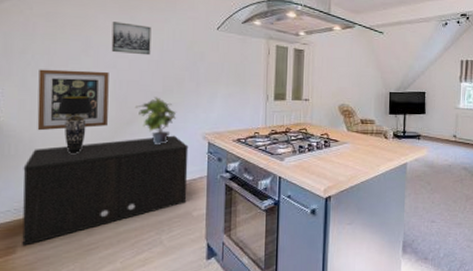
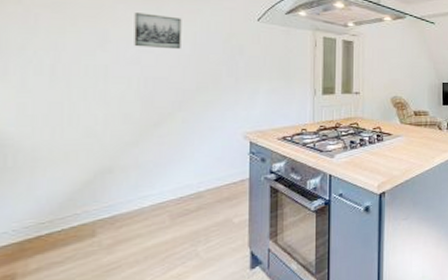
storage cabinet: present [22,135,189,246] -> none [23,136,227,273]
wall art: present [37,69,109,131] -> none [41,67,131,138]
table lamp: present [56,96,94,153] -> none [66,96,114,162]
potted plant: present [134,97,176,144] -> none [163,95,212,147]

